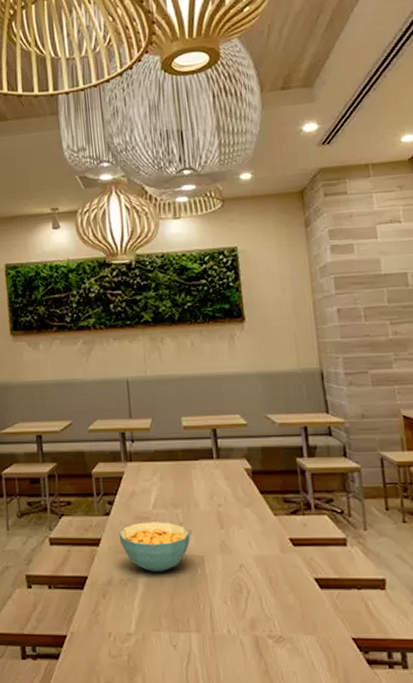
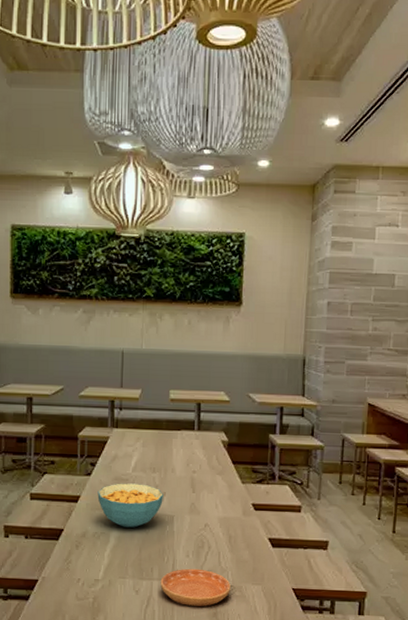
saucer: none [199,617,280,664] -> present [160,568,231,607]

